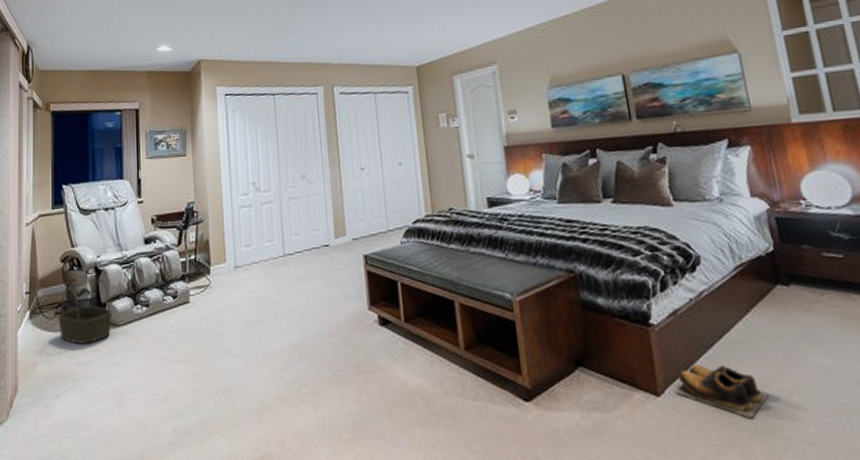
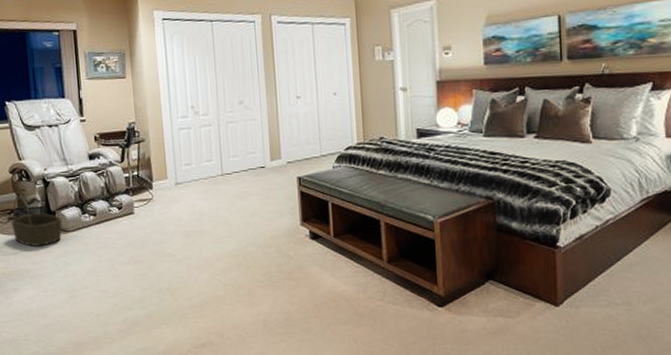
shoes: present [674,364,769,419] -> none [572,281,655,327]

